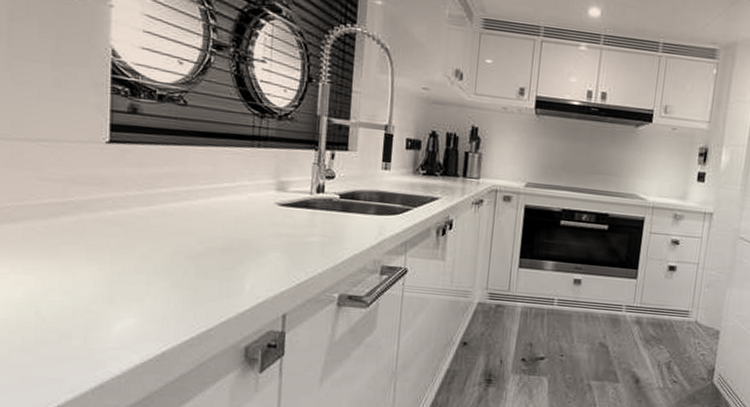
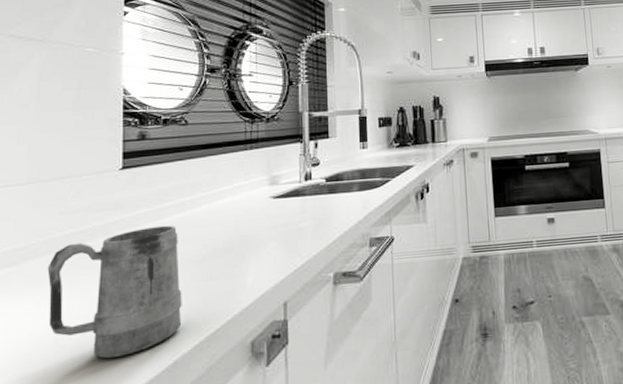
mug: none [24,211,174,339] -> present [47,225,182,359]

